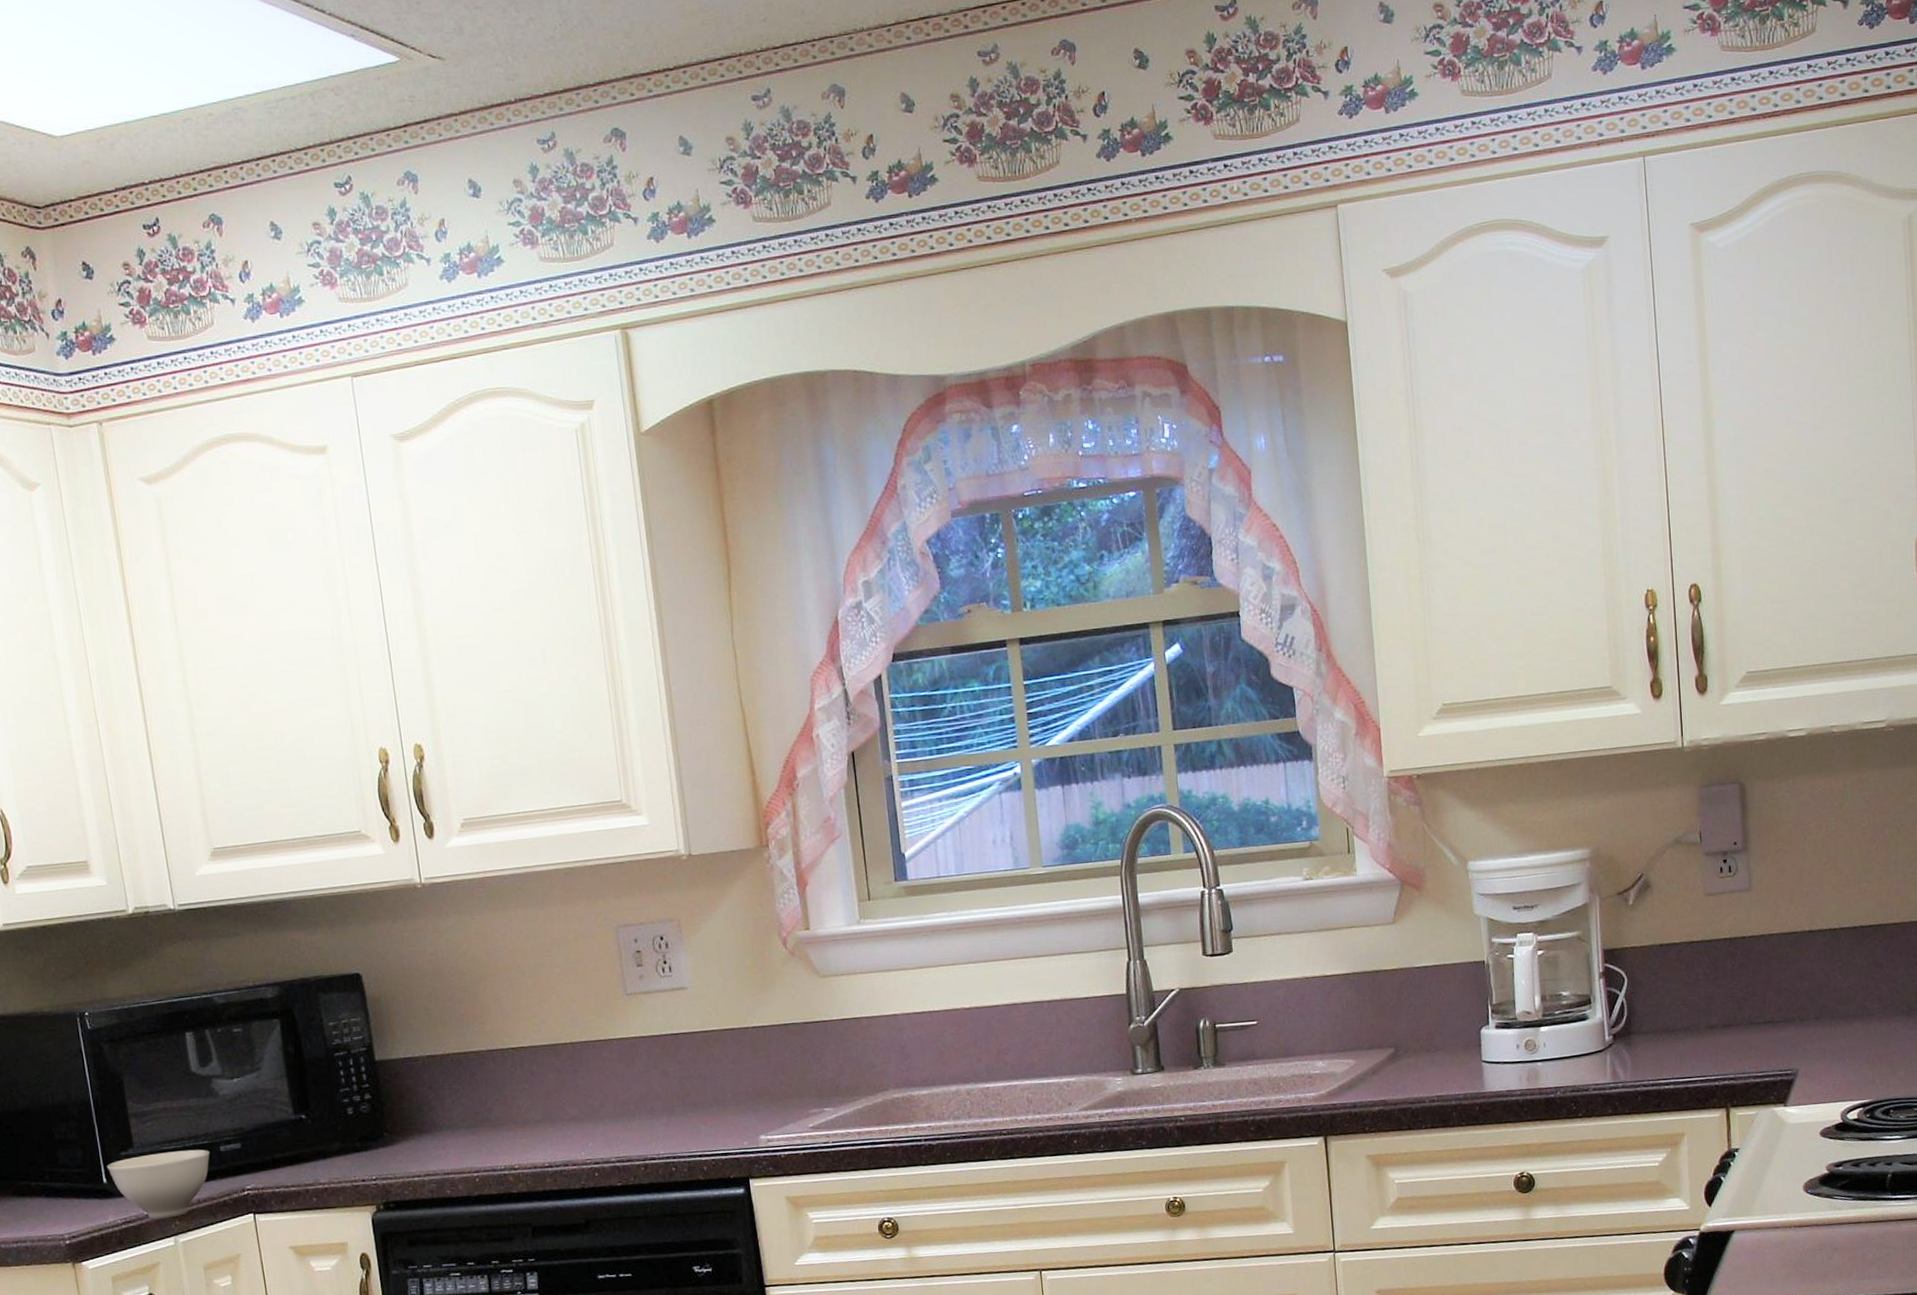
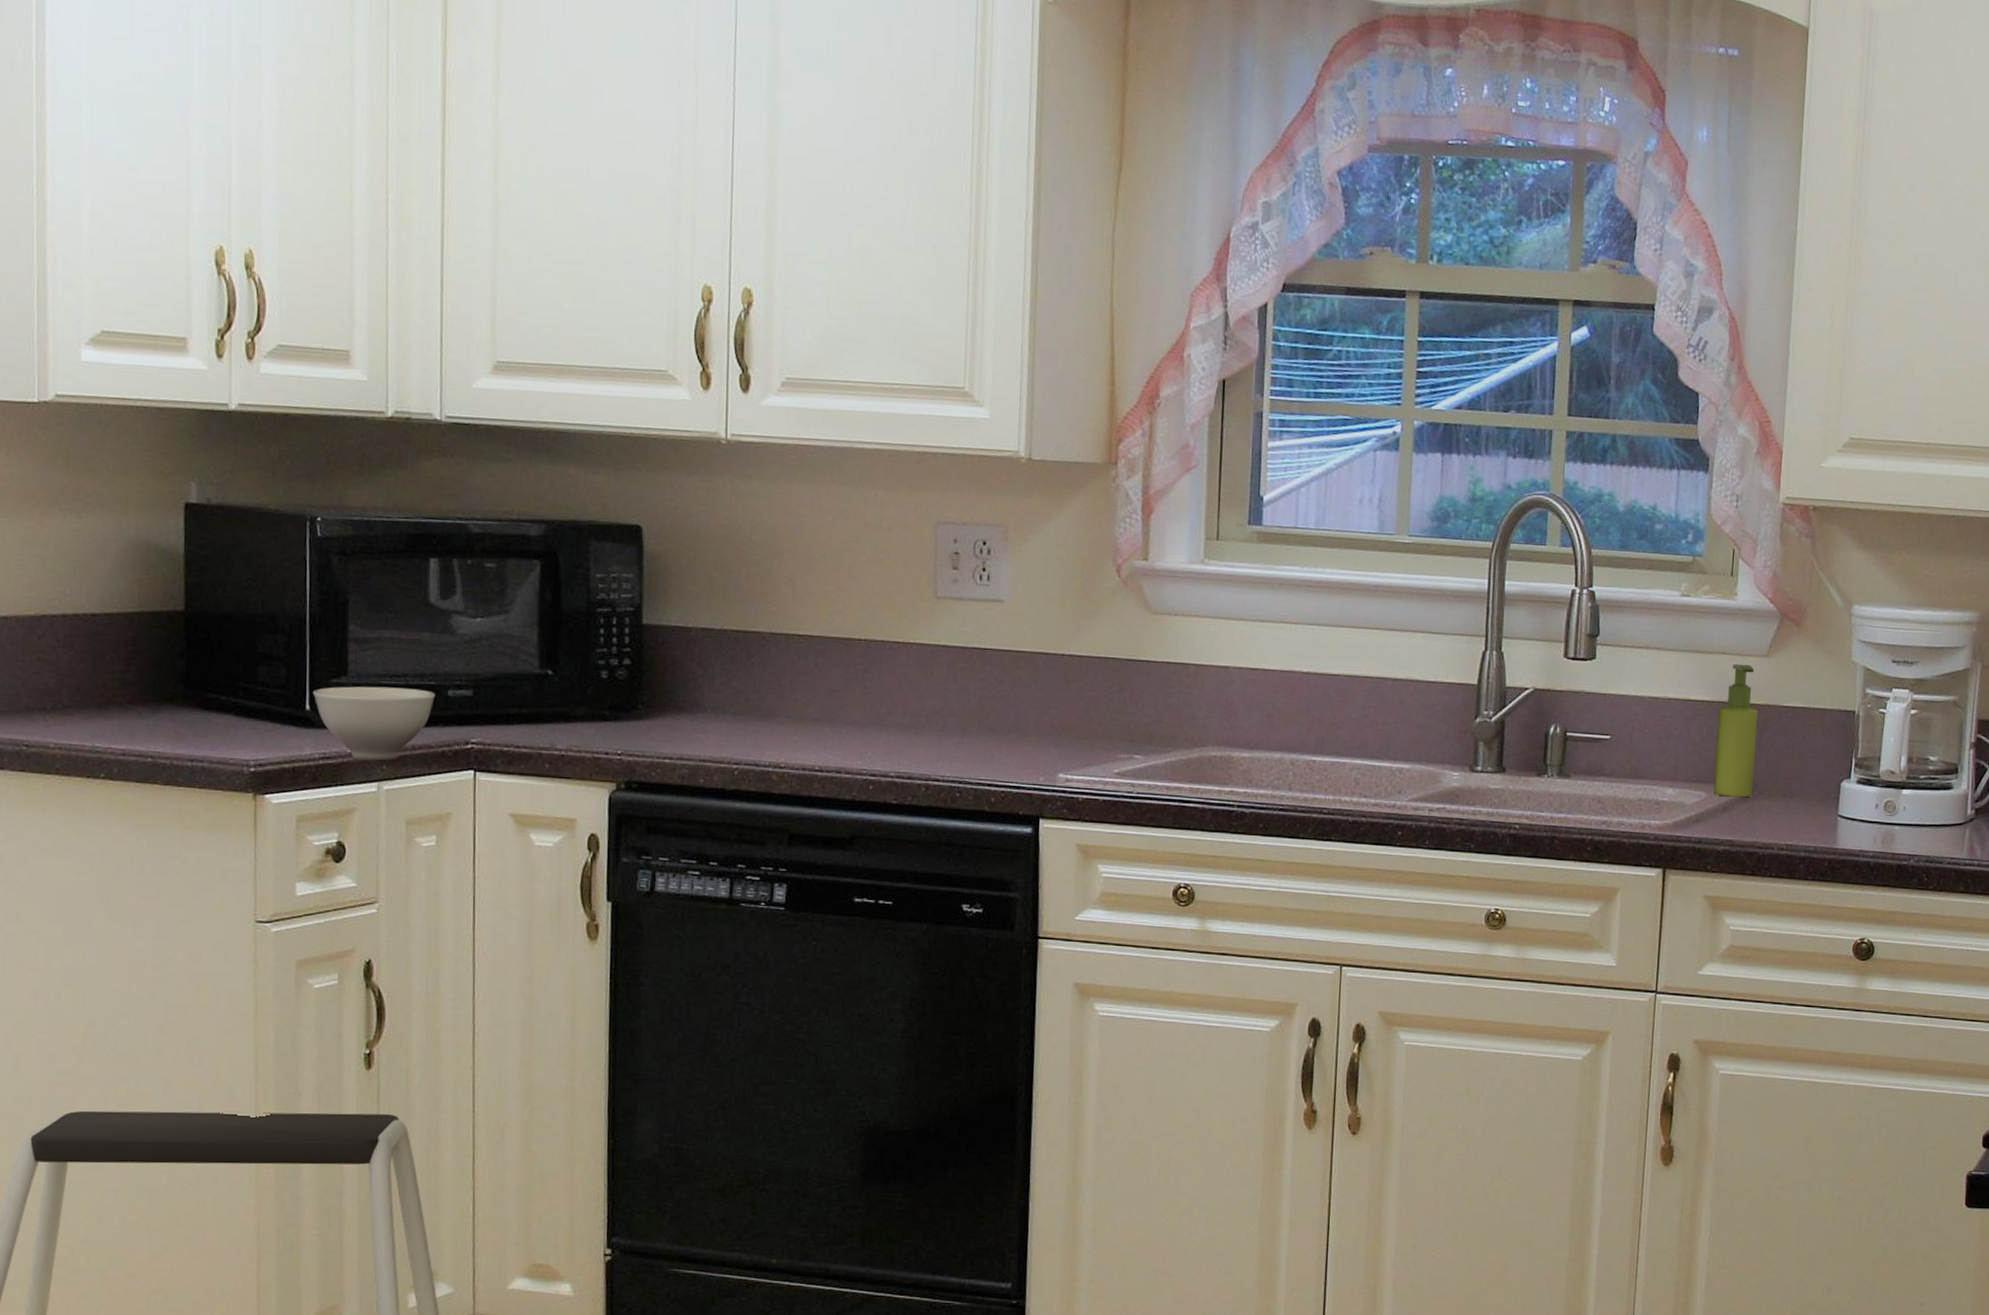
soap dispenser: none [1355,933,1399,1061] -> present [1713,663,1759,798]

